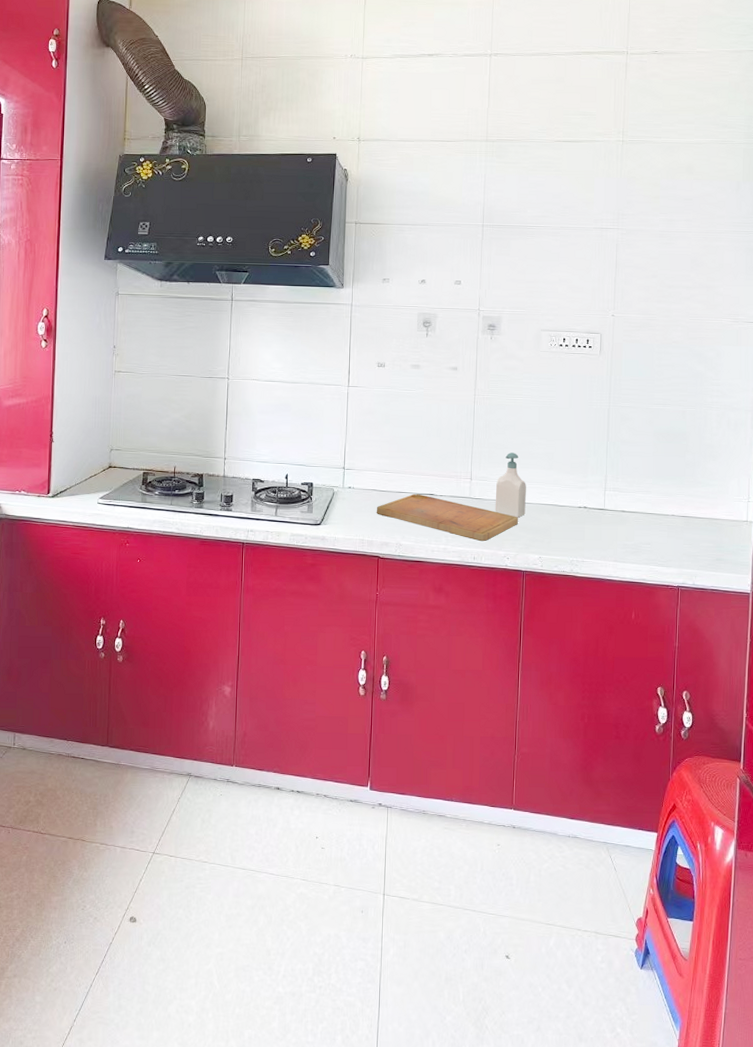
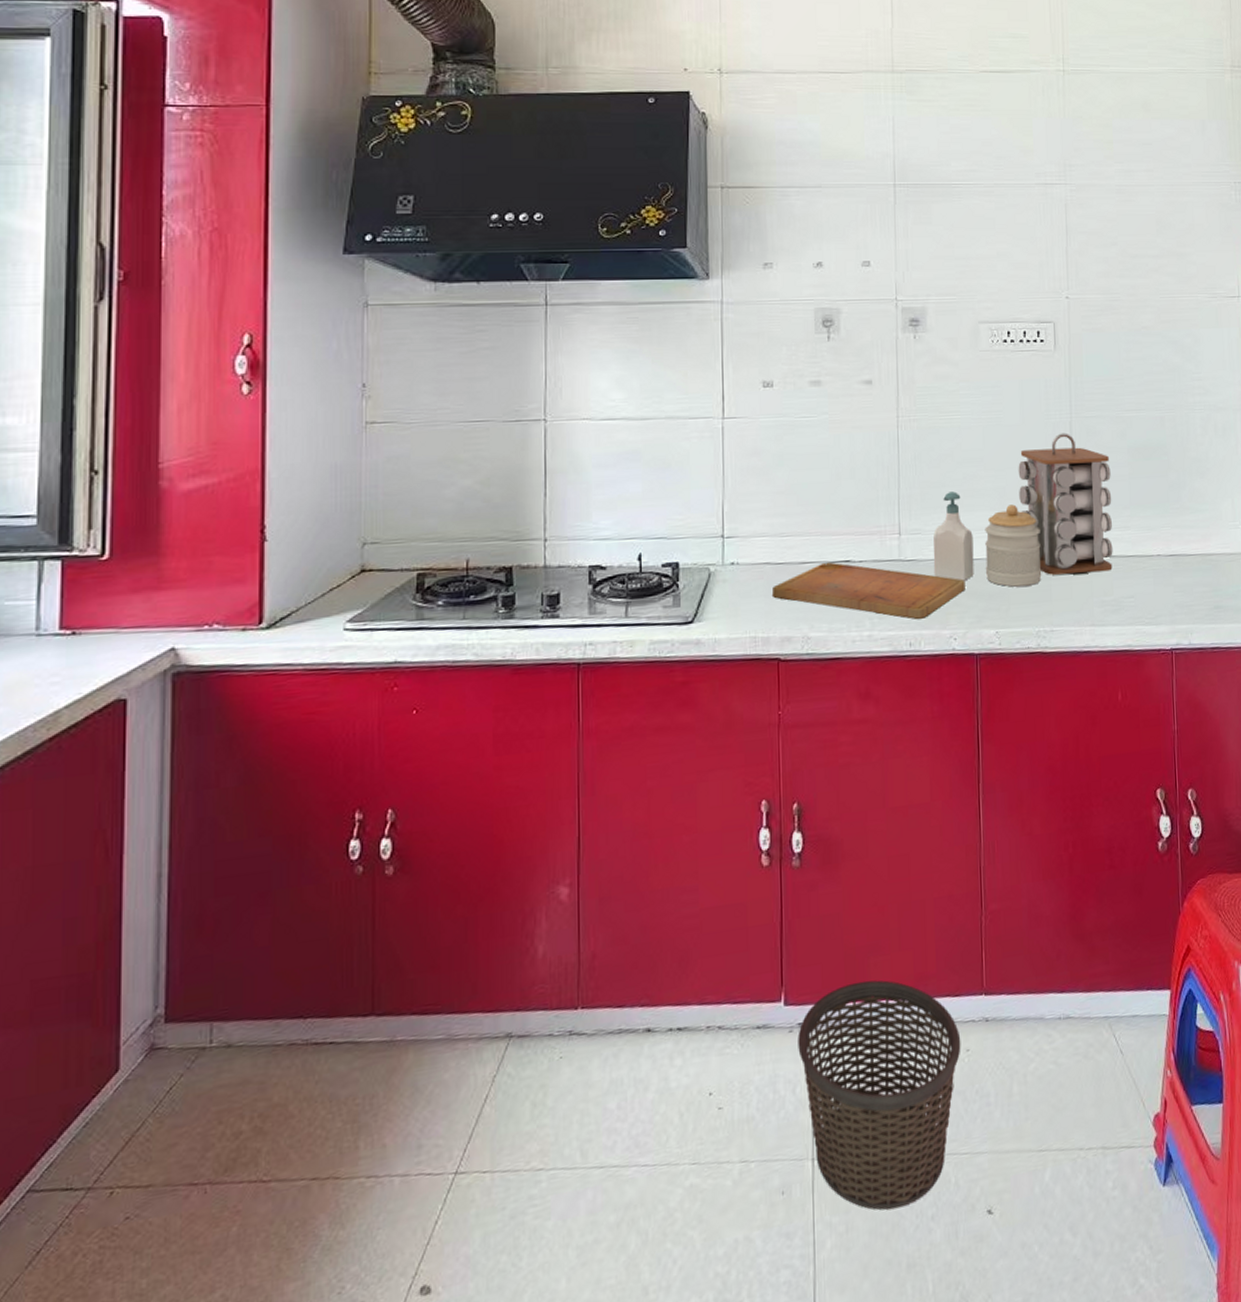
basket: none [378,784,494,940] -> present [798,980,961,1210]
jar: none [534,466,579,527] -> present [985,504,1042,587]
spice rack: none [564,417,639,523] -> present [1018,433,1113,575]

